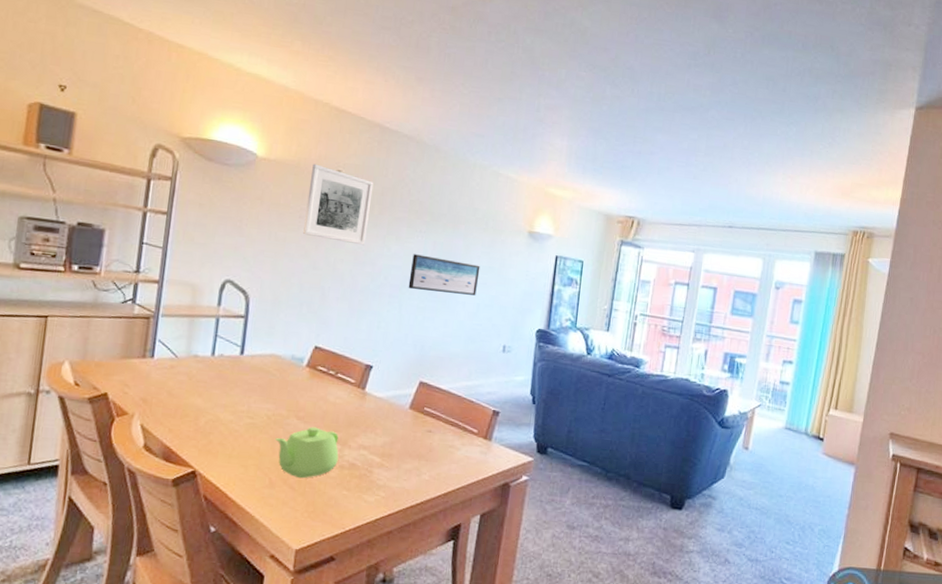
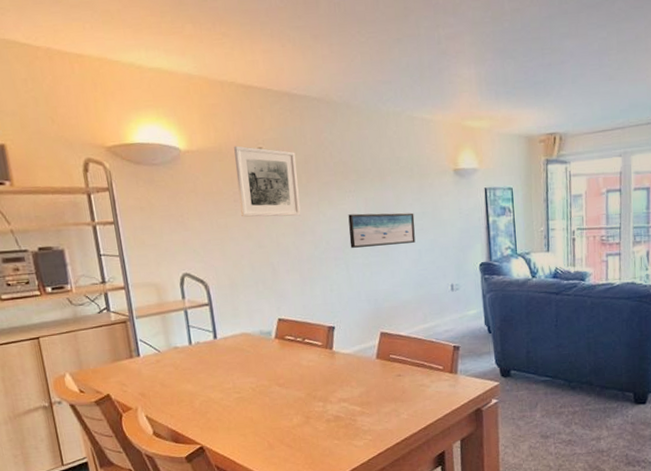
teapot: present [275,426,339,479] -> none [264,390,324,437]

